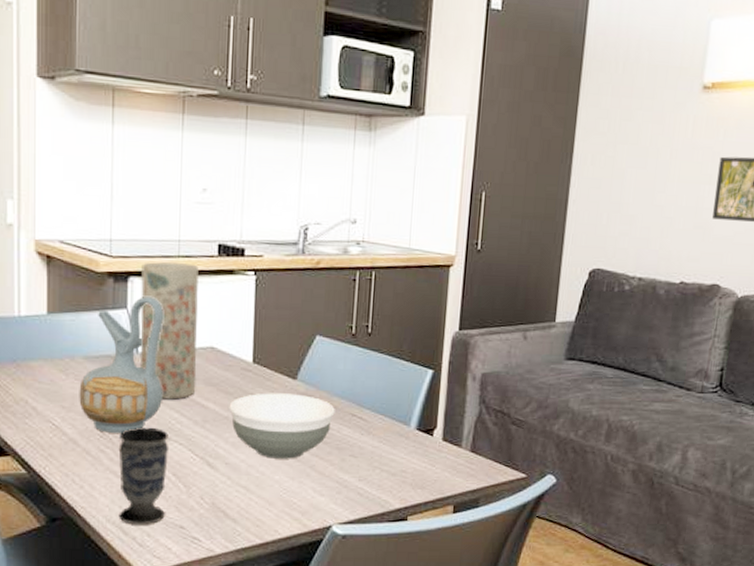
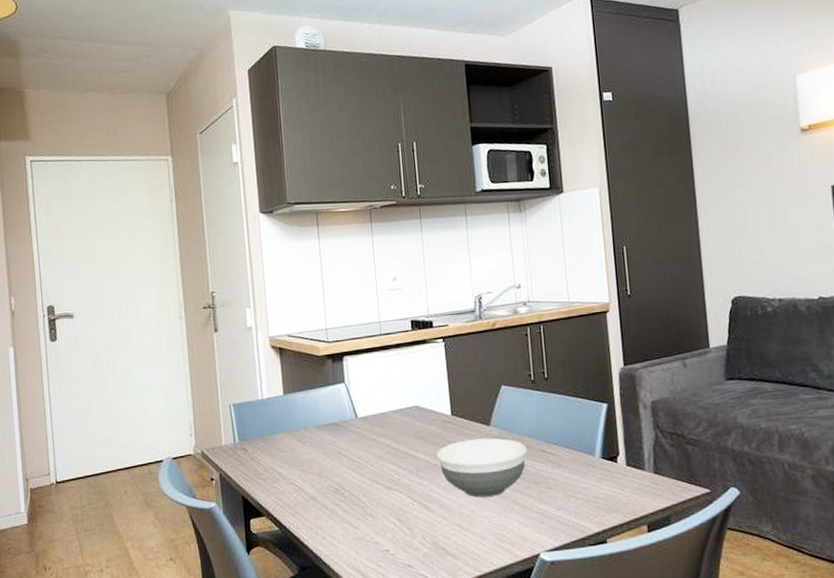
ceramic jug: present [79,295,164,433] -> none [313,370,381,489]
cup: present [118,427,169,525] -> none [350,480,395,568]
vase: present [140,262,199,400] -> none [352,339,407,455]

